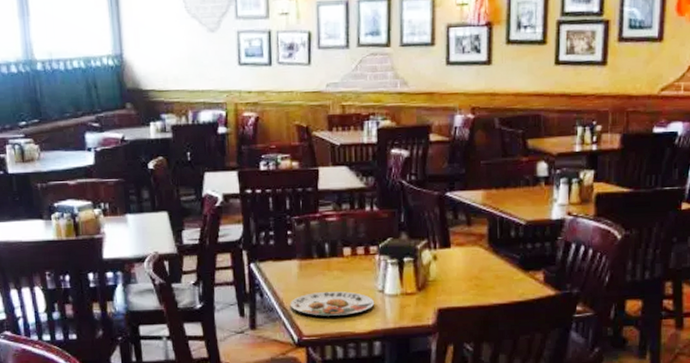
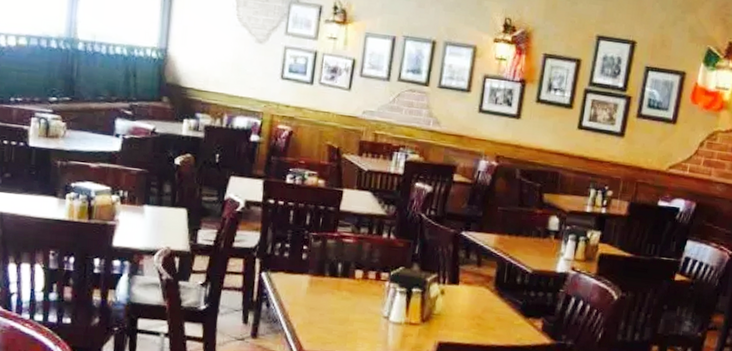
plate: present [290,291,375,316] -> none [294,309,379,337]

